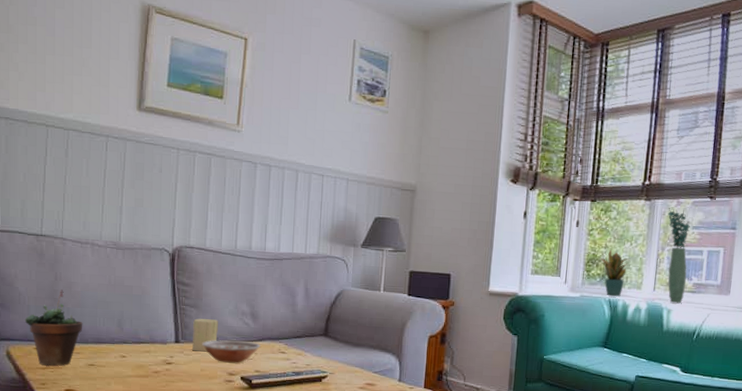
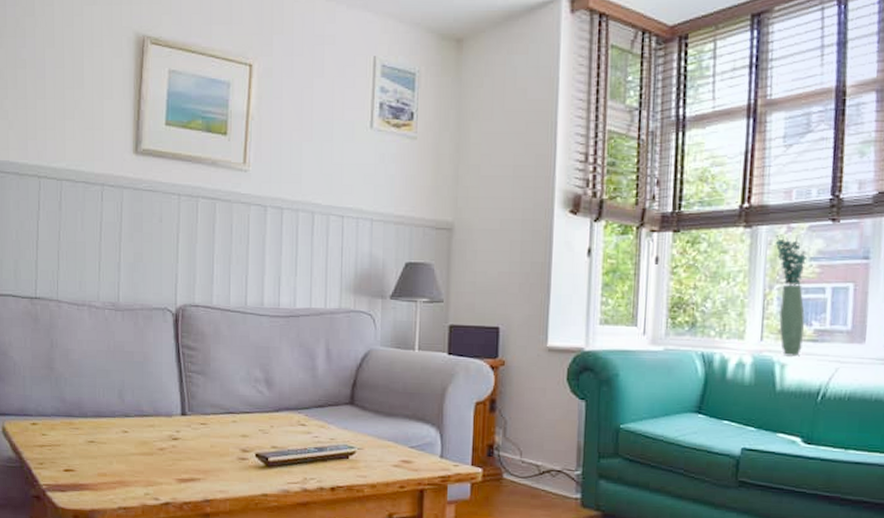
succulent plant: present [24,289,83,366] -> none [20,357,82,443]
candle: present [192,318,218,352] -> none [201,387,229,425]
bowl: present [202,340,261,363] -> none [211,411,277,438]
potted plant: present [601,249,630,297] -> none [689,290,727,350]

